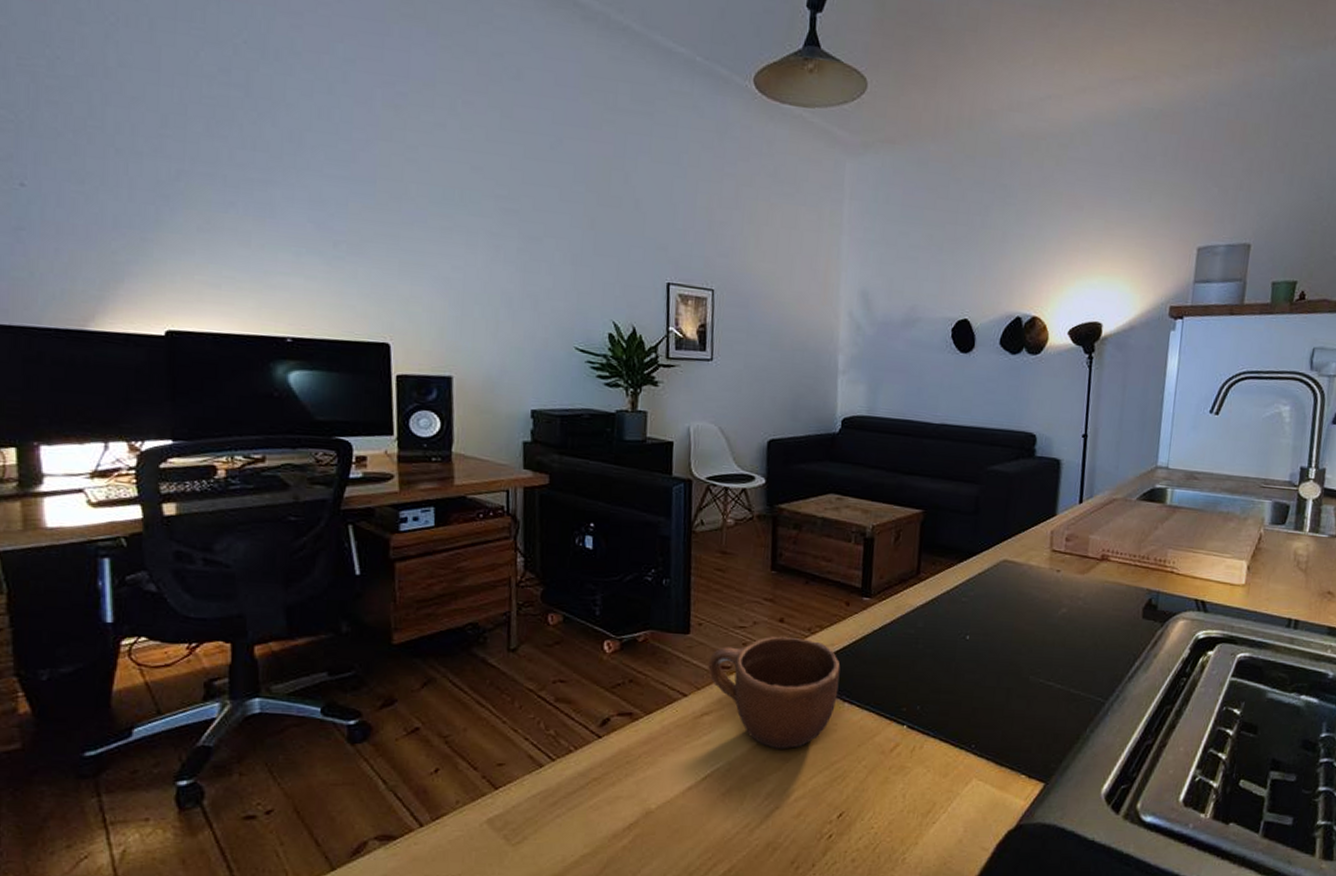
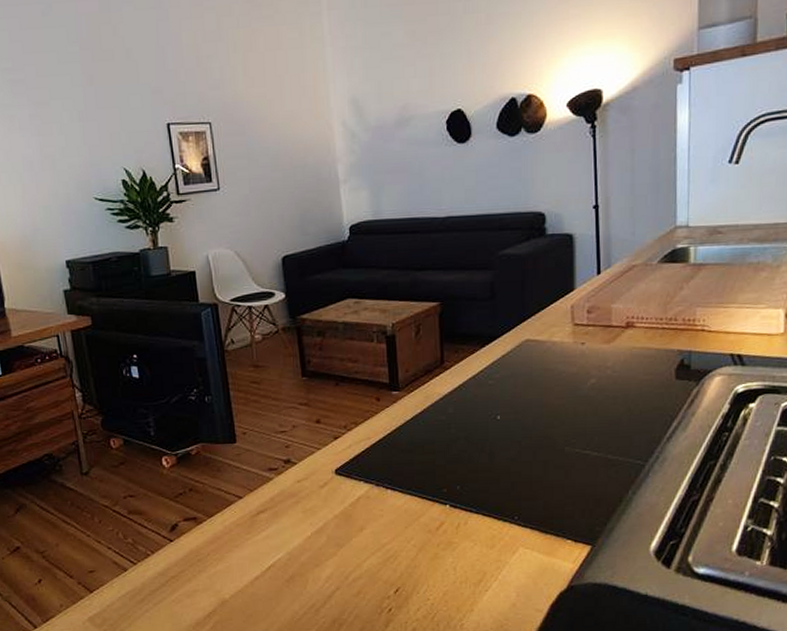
mug: present [708,636,841,750] -> none [257,435,380,537]

